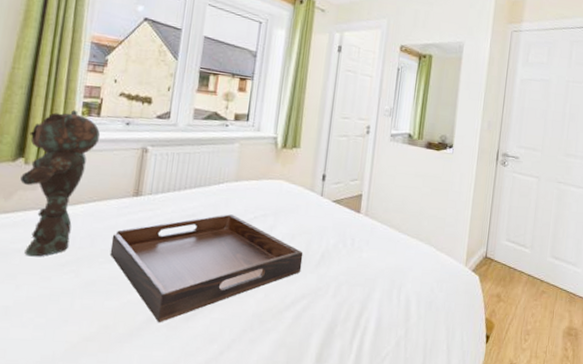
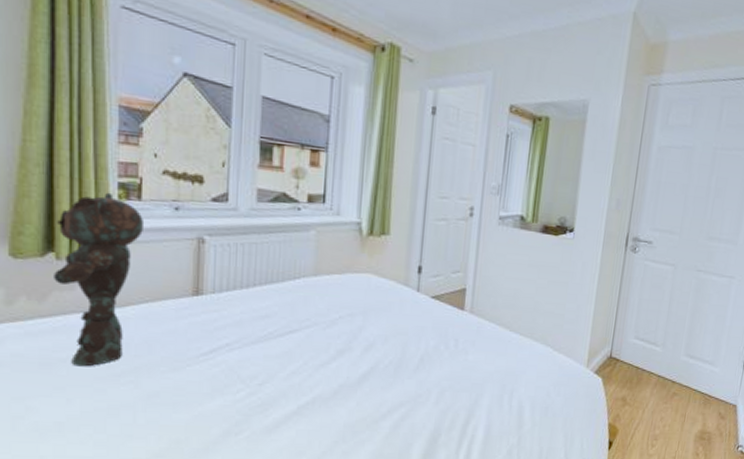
serving tray: present [110,214,303,323] -> none [172,314,399,437]

